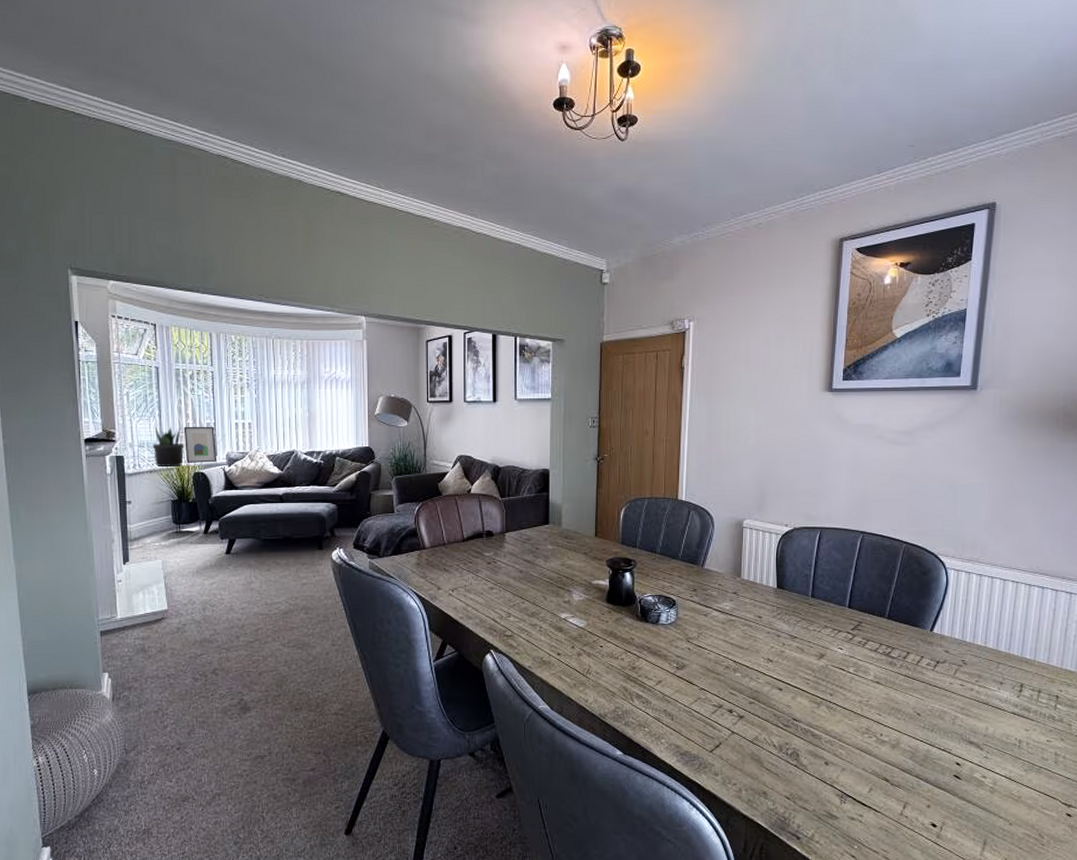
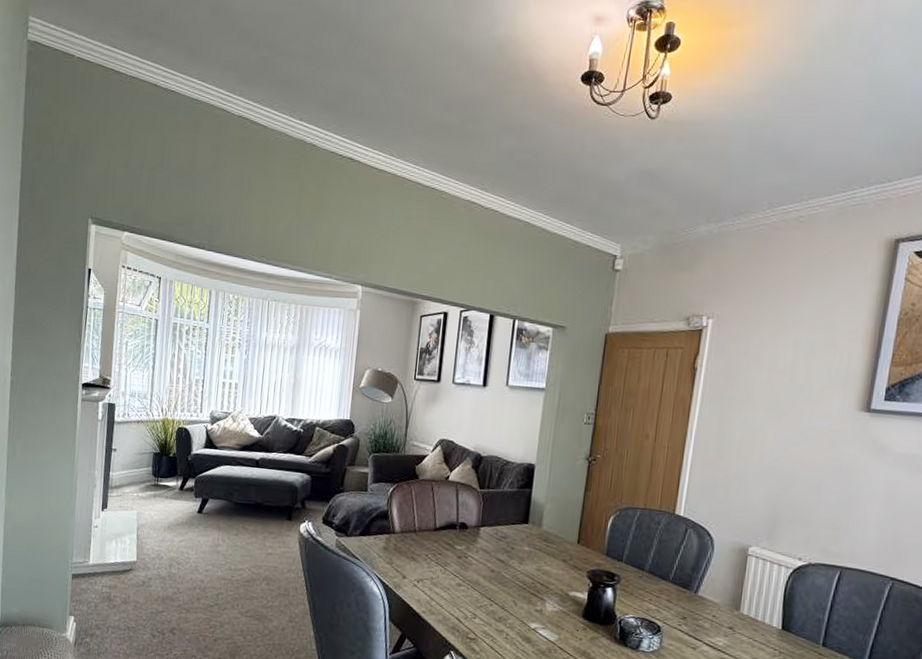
planter: present [152,426,184,466] -> none [142,377,172,420]
picture frame: present [183,426,218,463] -> none [172,380,203,420]

